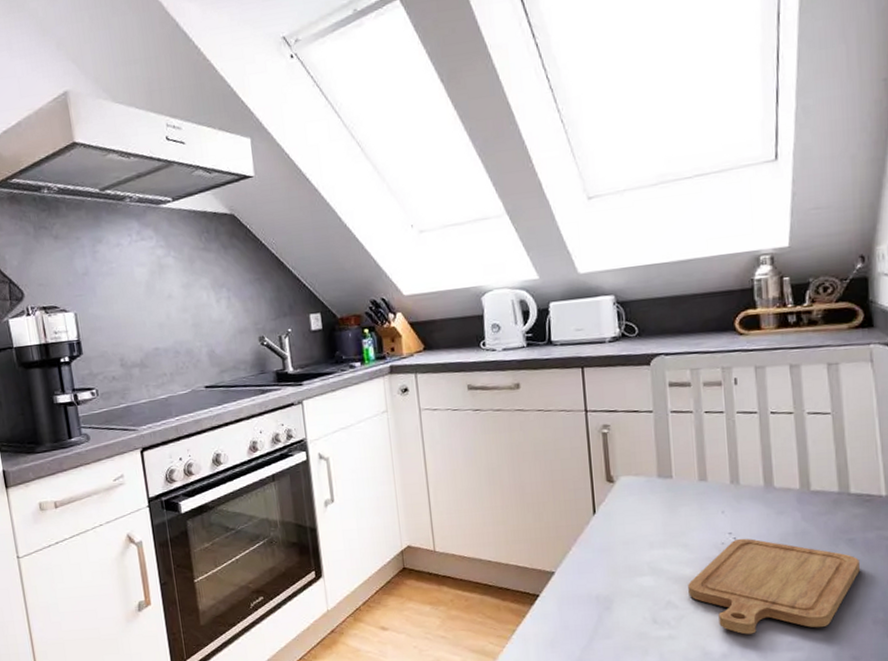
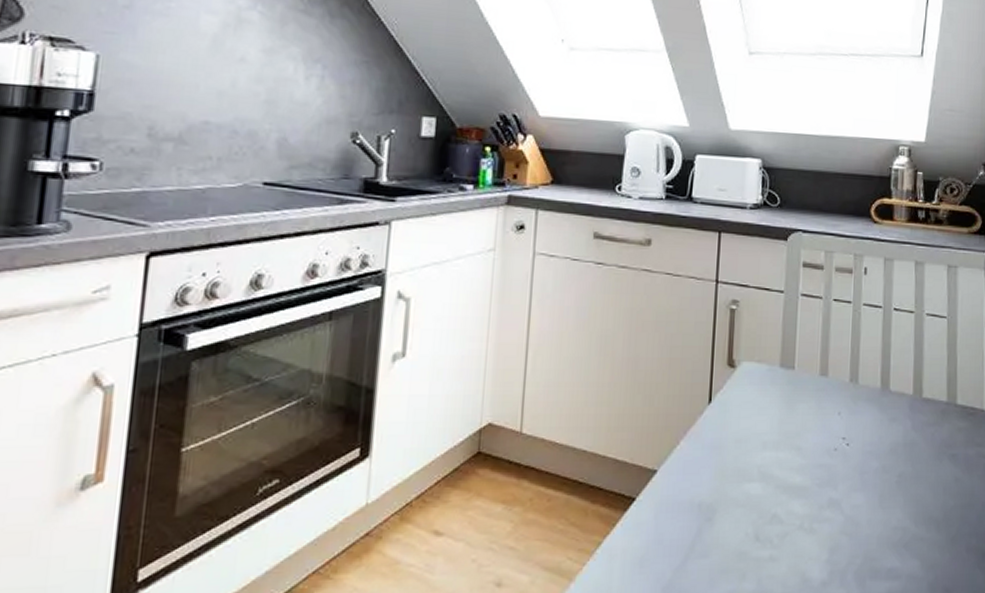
chopping board: present [688,538,861,635] -> none [795,445,960,559]

